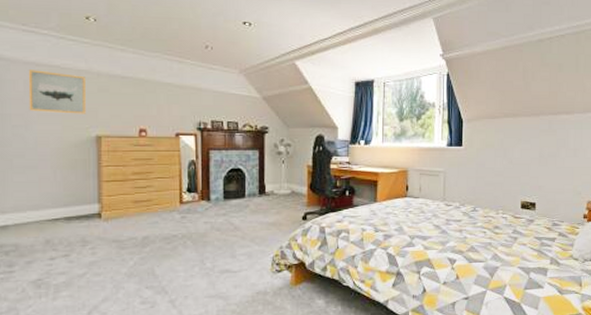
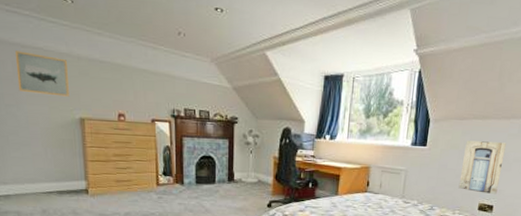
wall art: none [498,138,539,192] -> present [458,140,507,195]

